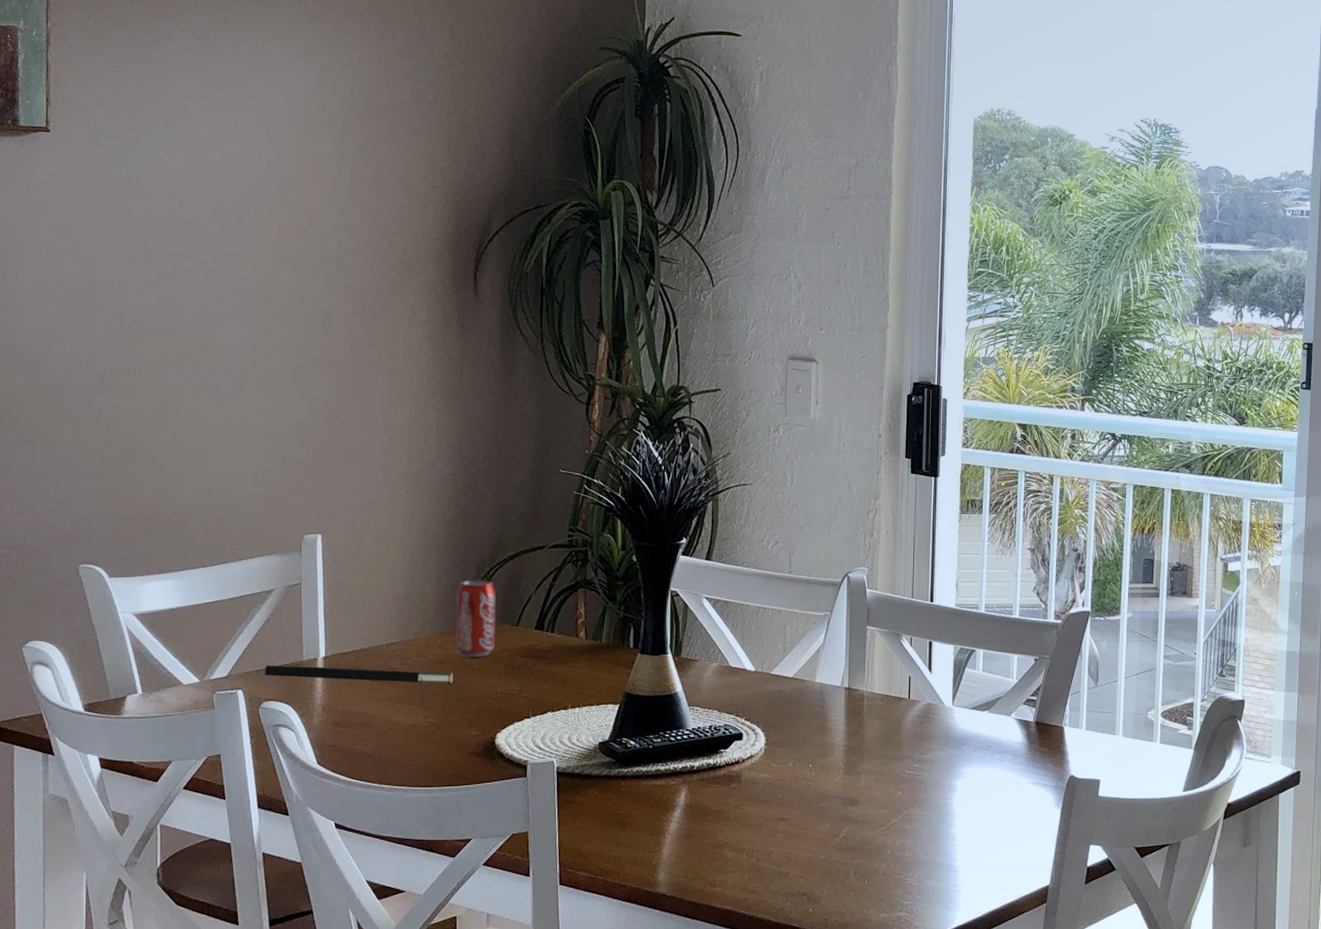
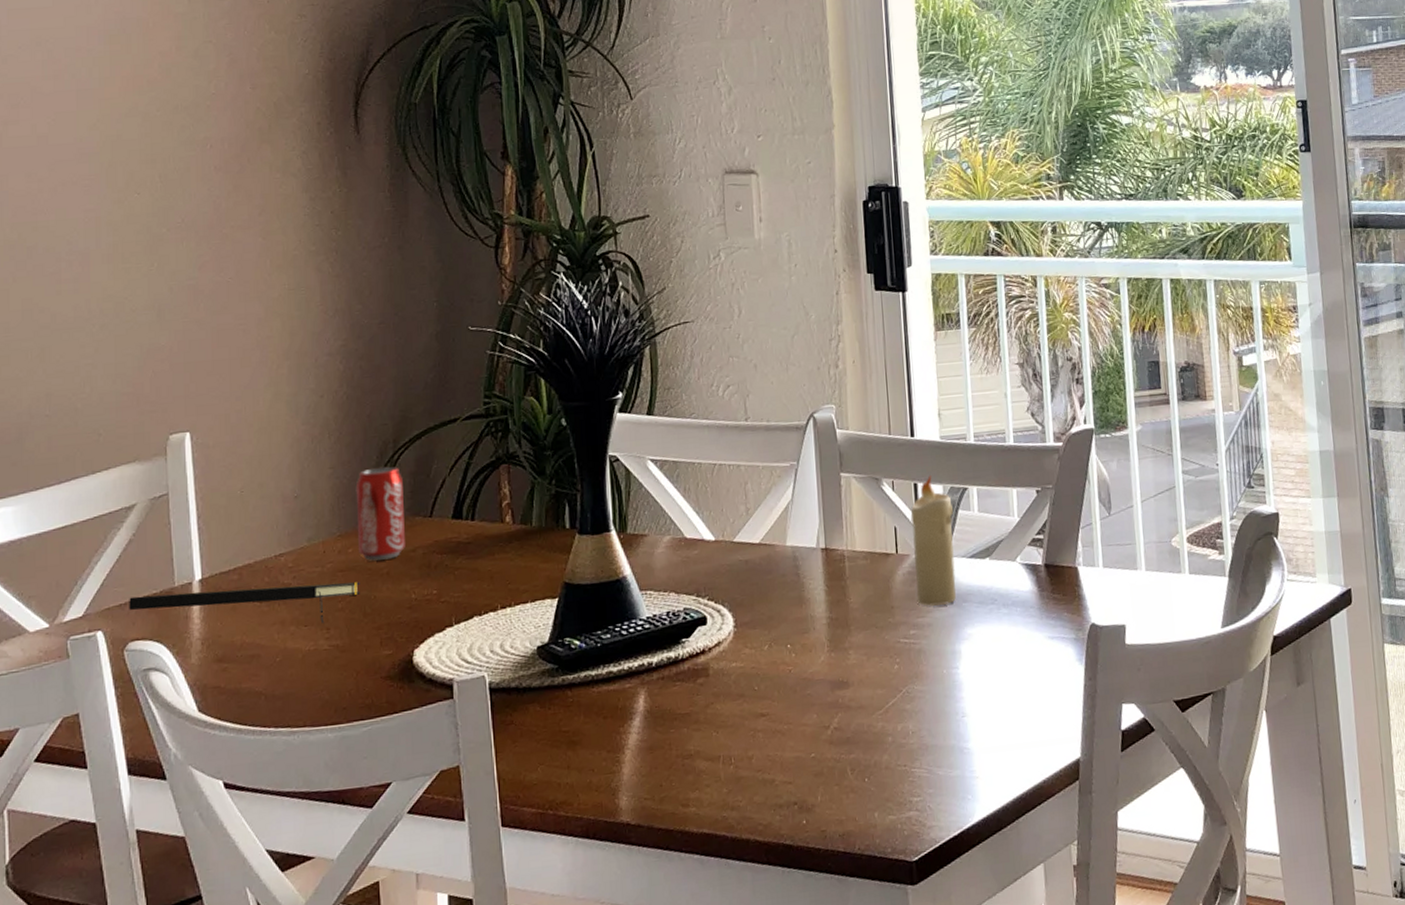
candle: none [923,635,961,746] -> present [910,474,957,606]

